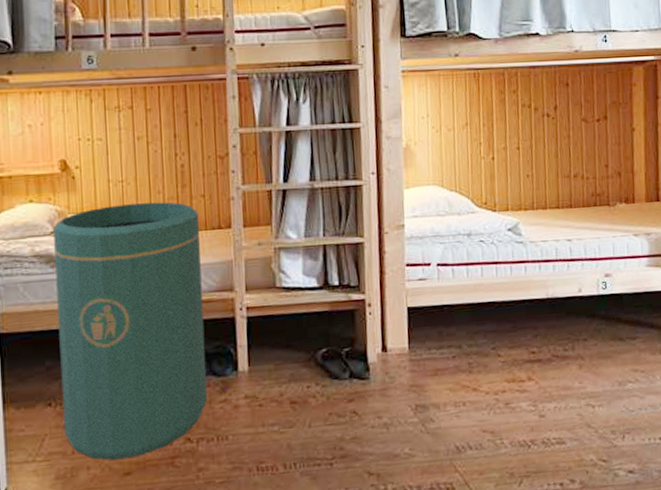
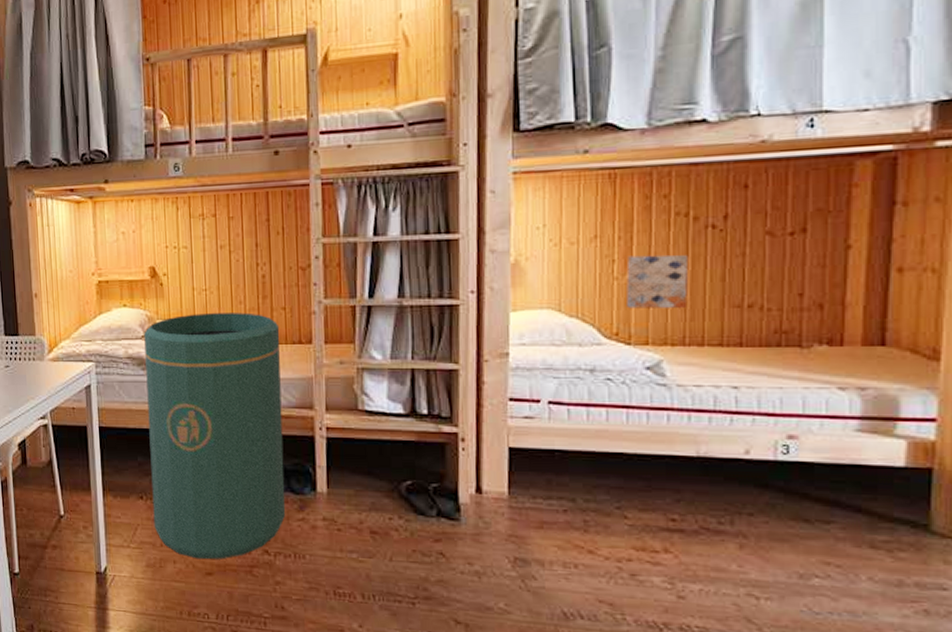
wall art: none [490,138,534,182] -> present [626,254,689,309]

